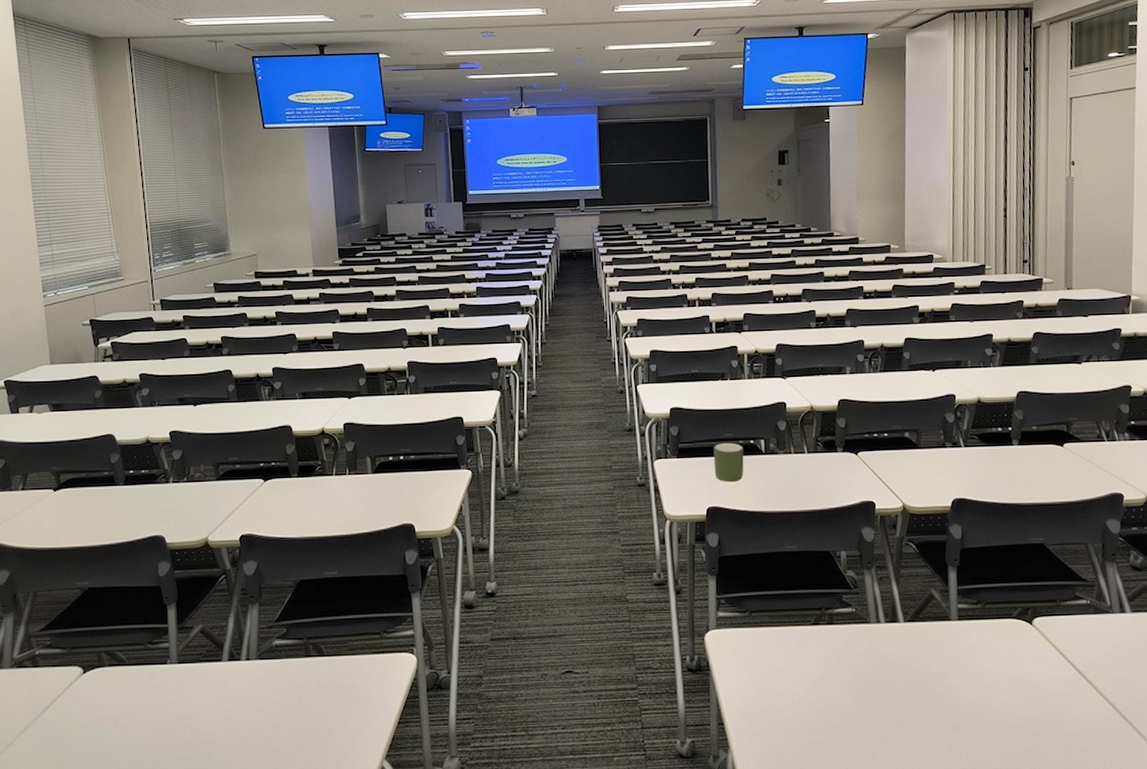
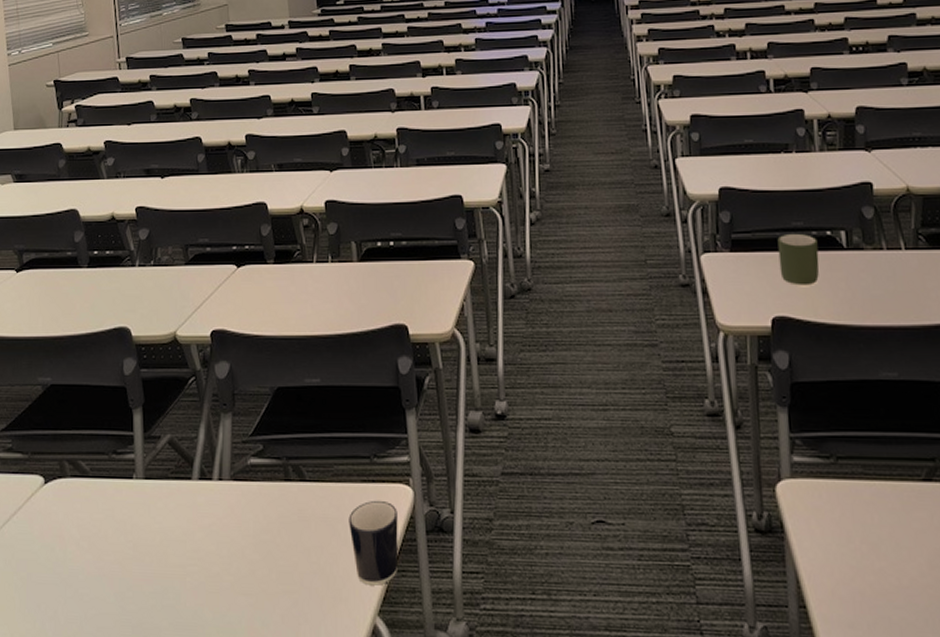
mug: none [361,667,403,736] -> present [348,500,399,586]

